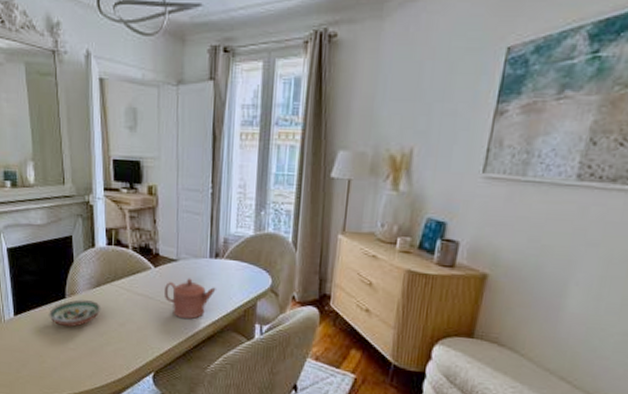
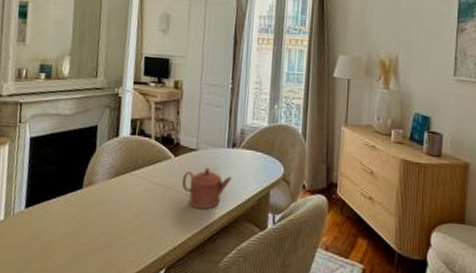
decorative bowl: present [49,299,101,327] -> none [62,190,118,220]

